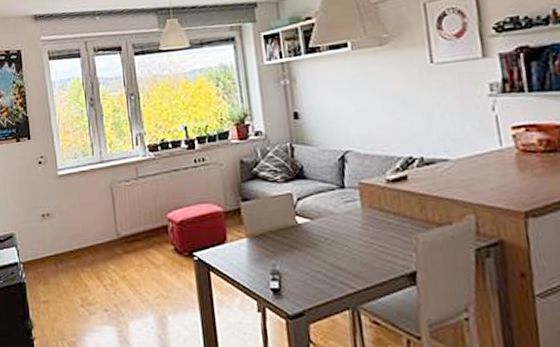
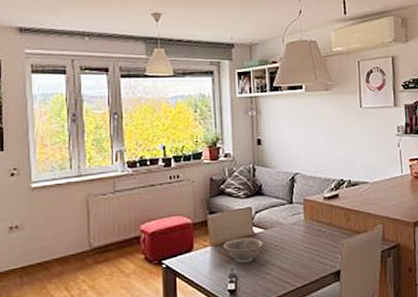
decorative bowl: none [261,228,312,259] -> present [223,237,264,264]

